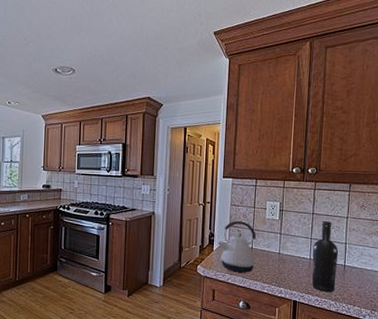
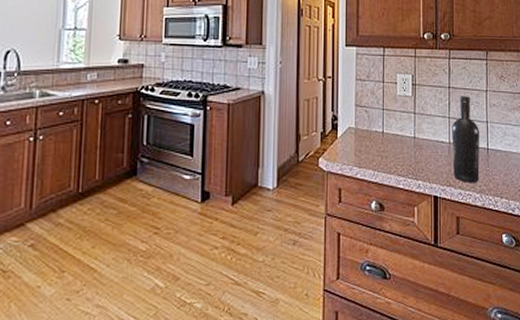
kettle: present [217,221,257,273] -> none [342,99,390,164]

